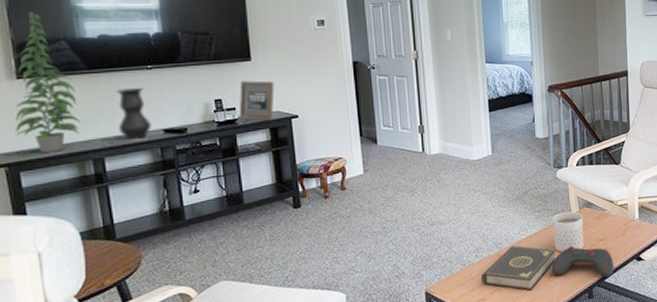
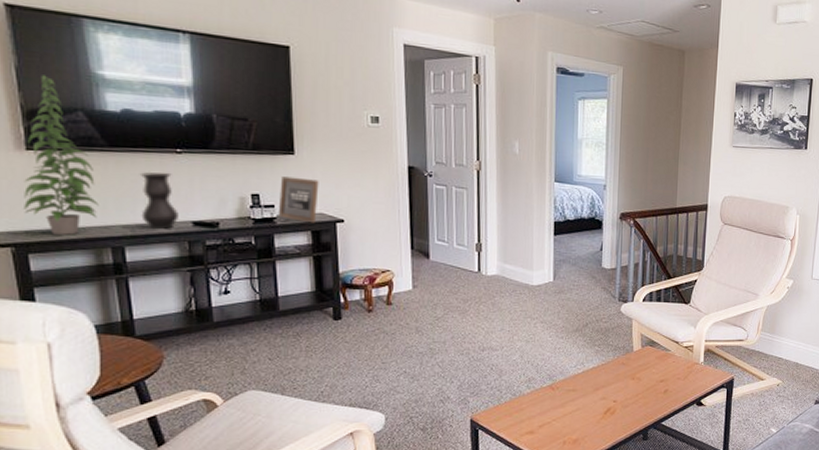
book: present [481,245,556,291] -> none [531,379,613,427]
game controller: present [551,246,614,278] -> none [606,385,673,420]
mug: present [552,211,585,252] -> none [611,349,645,390]

